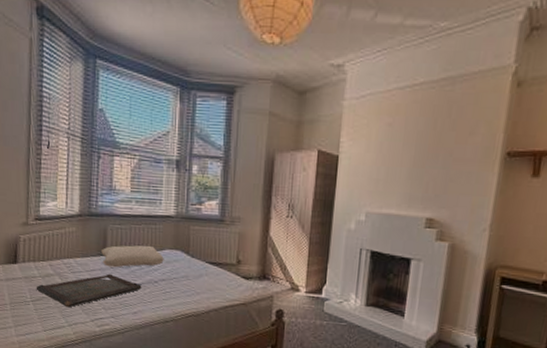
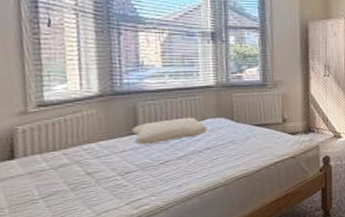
serving tray: present [36,273,142,308] -> none [46,151,185,196]

